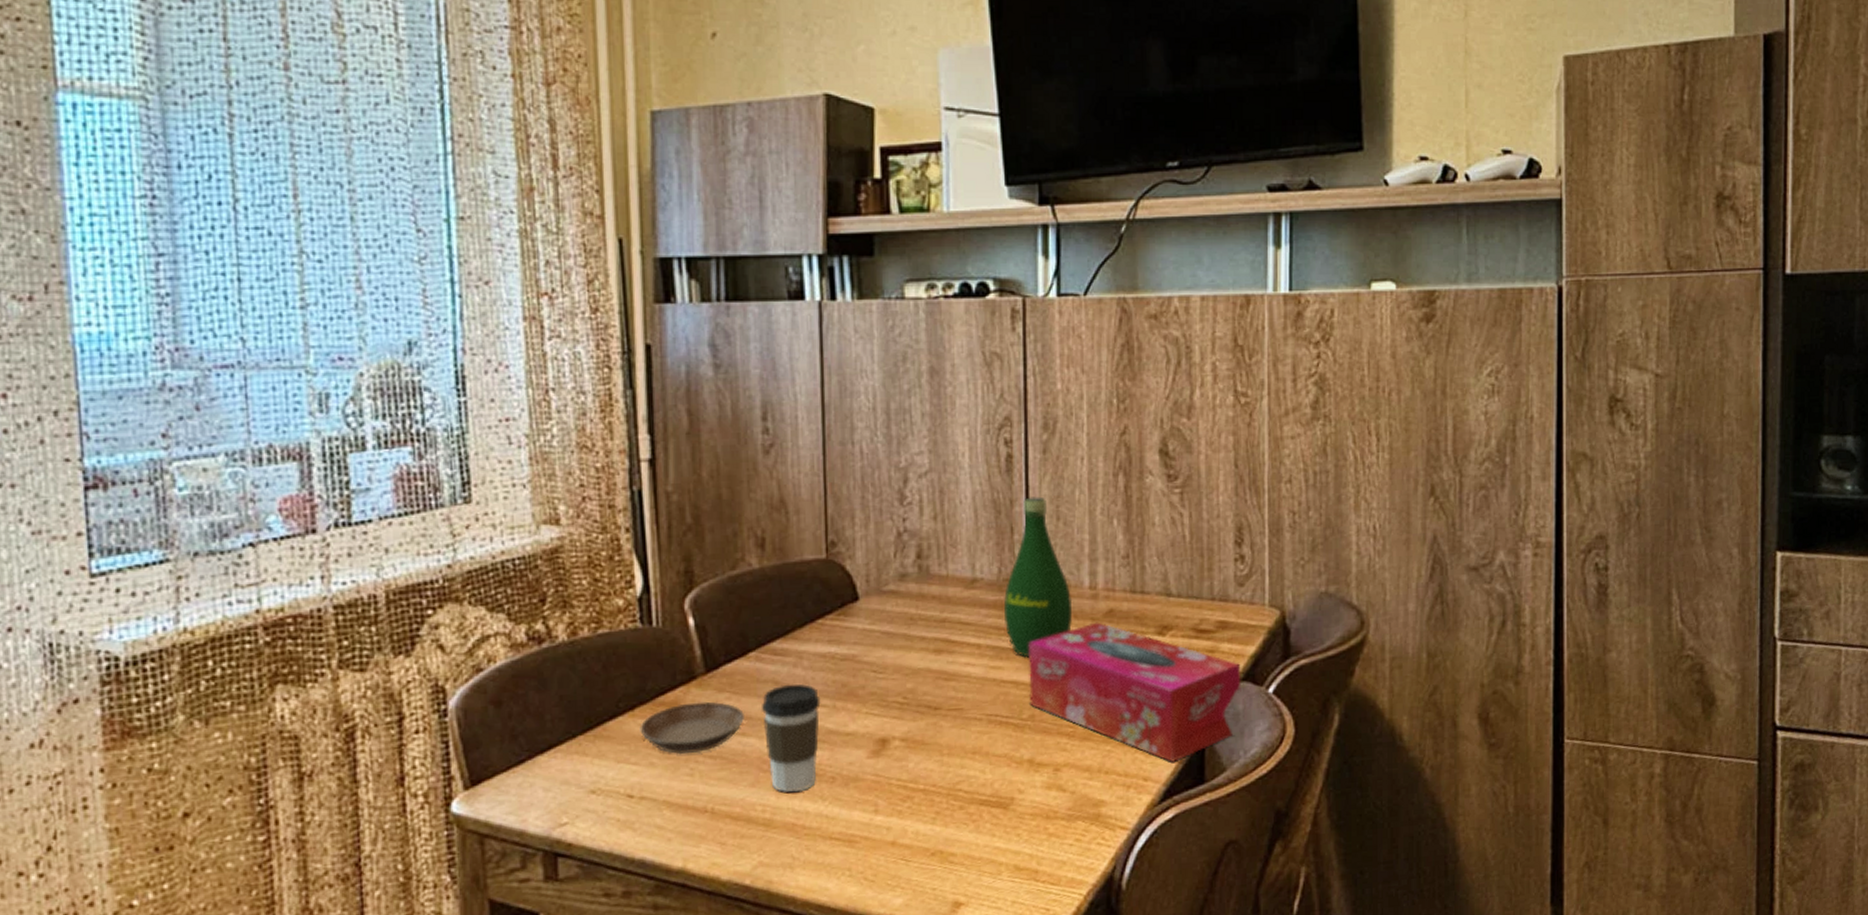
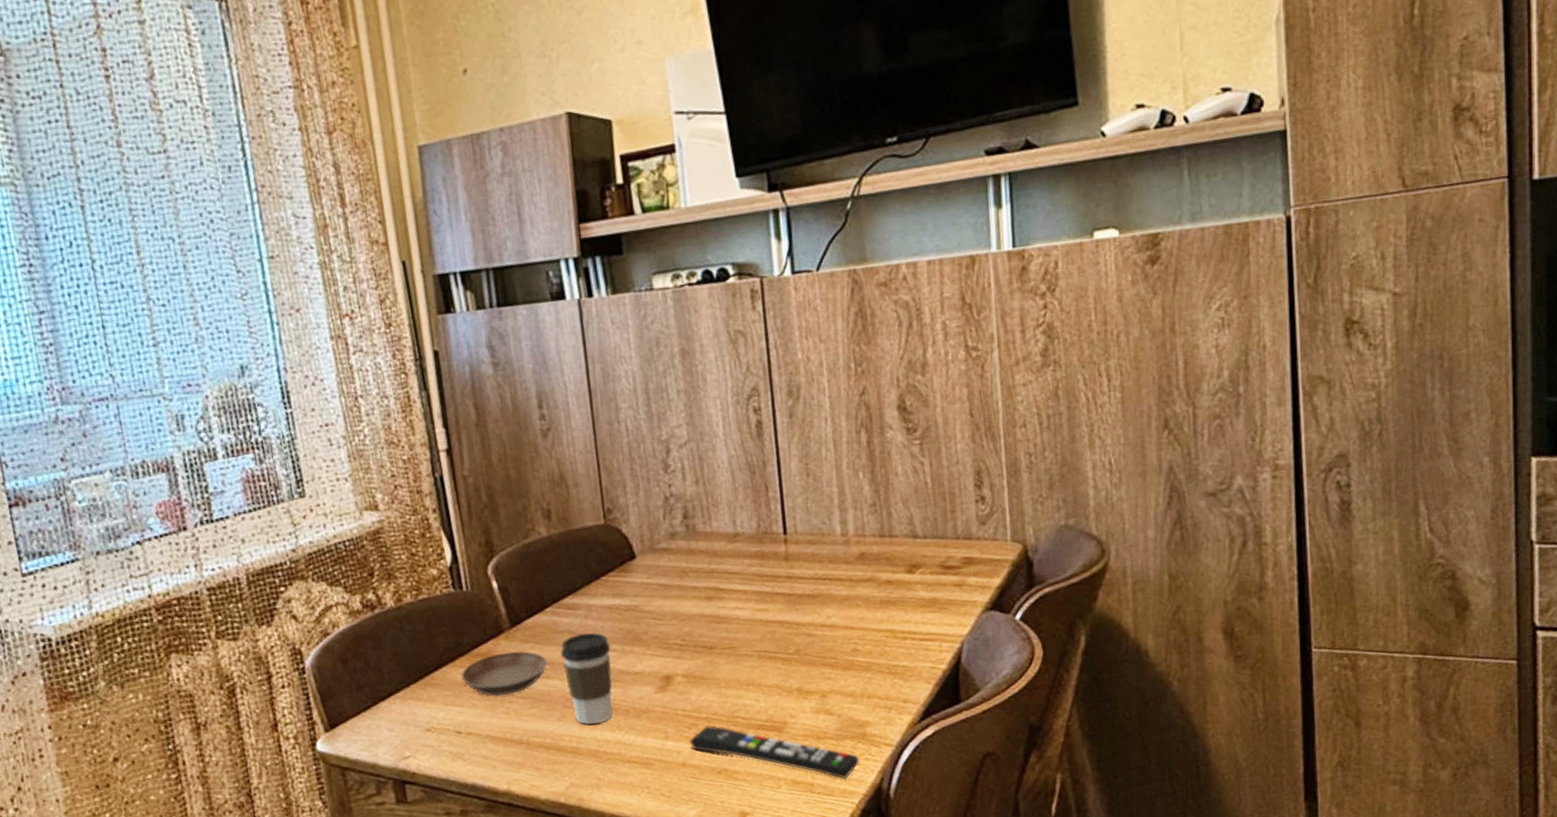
remote control: none [901,798,1092,867] -> present [689,725,860,779]
bottle: present [1003,496,1073,658] -> none [763,456,828,600]
tissue box: present [1028,622,1241,762] -> none [789,565,990,686]

